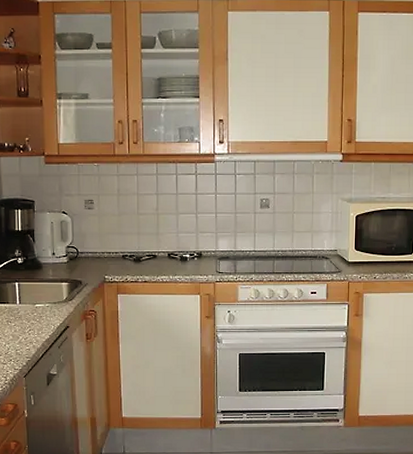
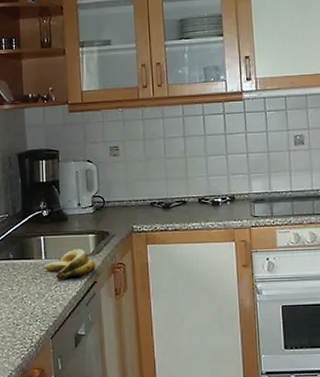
banana: none [19,296,68,324] -> present [44,249,96,280]

